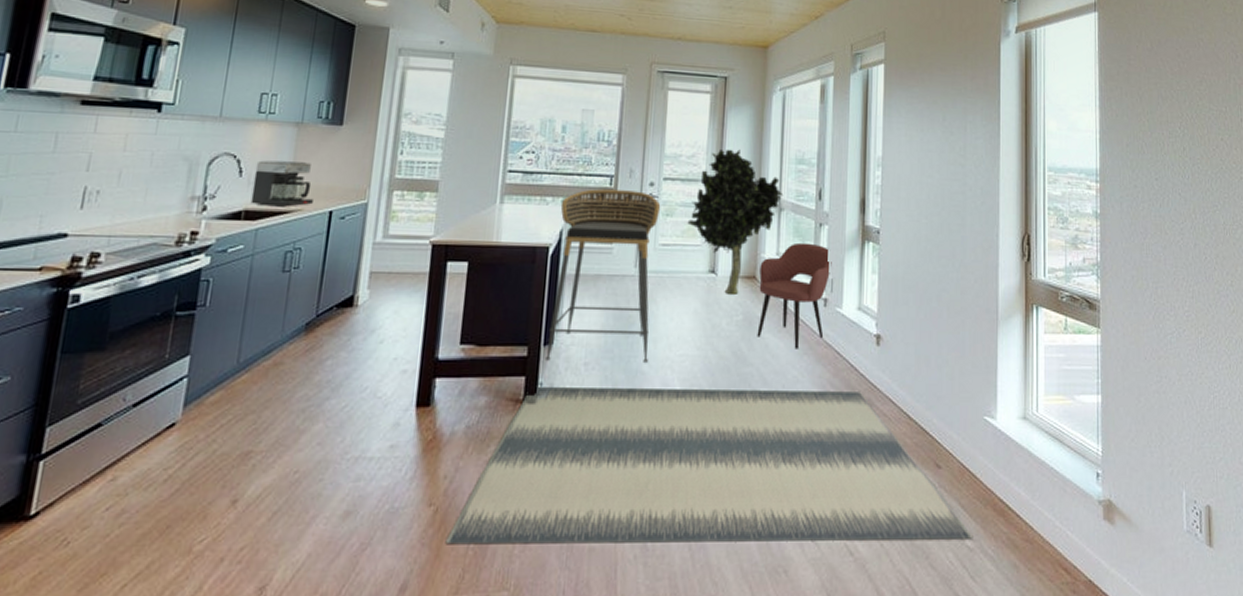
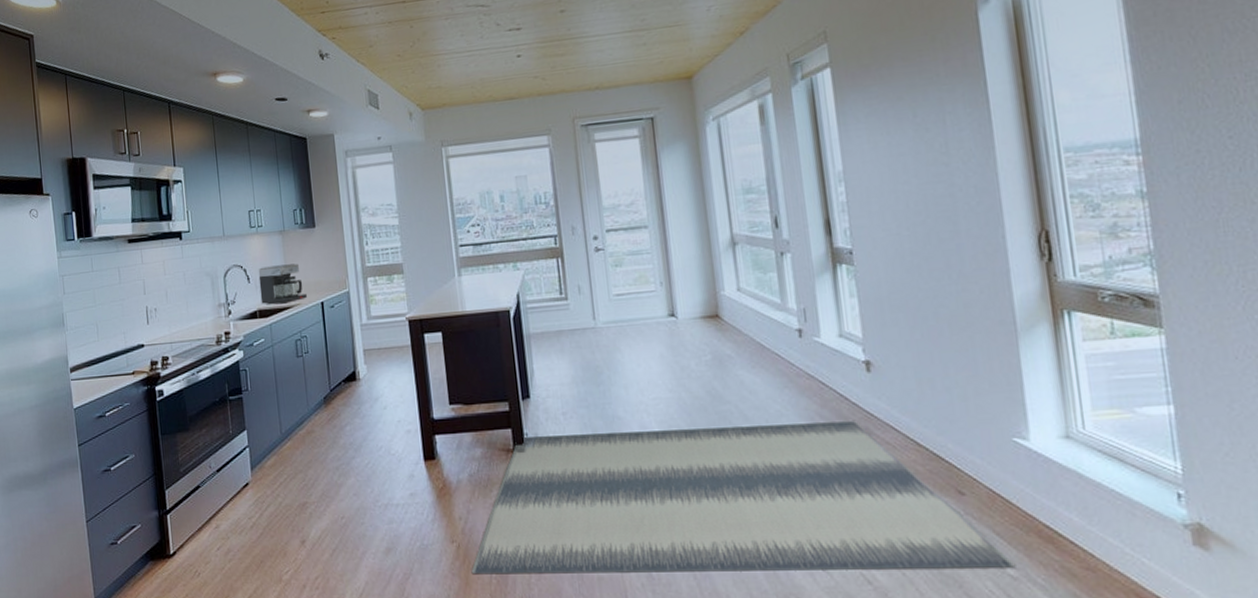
bar stool: present [546,189,661,362] -> none [512,246,622,413]
tree: present [687,149,784,294] -> none [638,189,735,336]
armchair: present [757,242,832,349] -> none [721,274,804,384]

